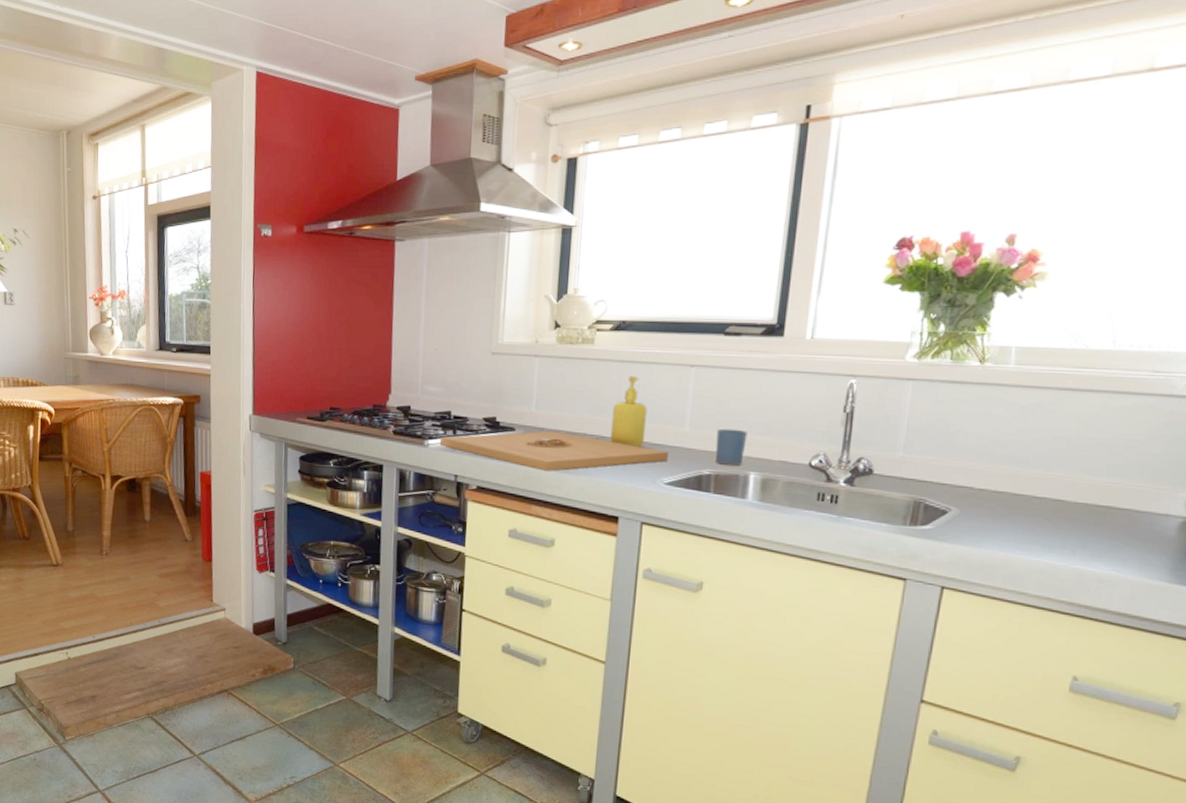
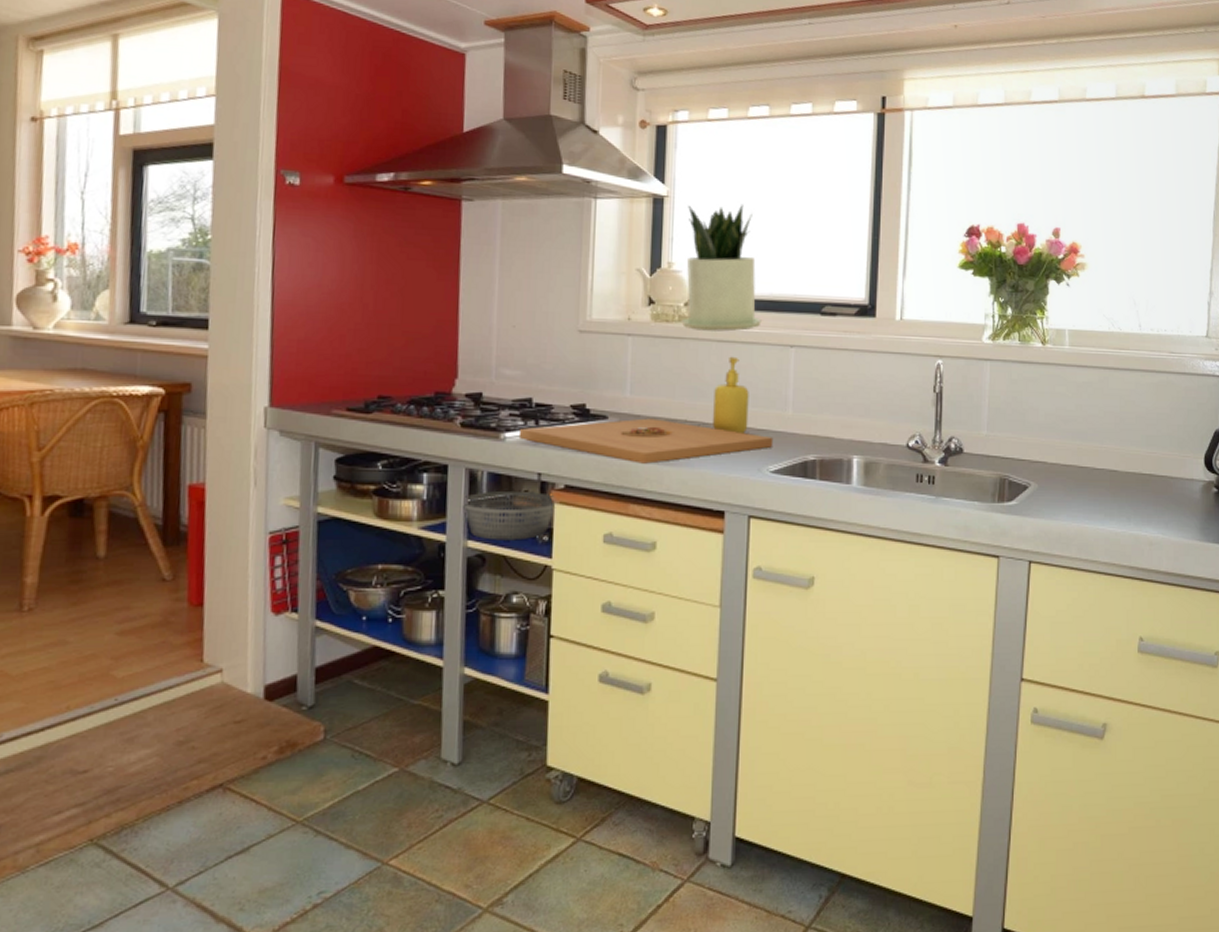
colander: none [394,488,469,530] -> present [463,490,556,541]
planter: none [584,229,664,352] -> present [681,204,763,332]
mug: present [715,428,748,466] -> none [818,411,848,449]

